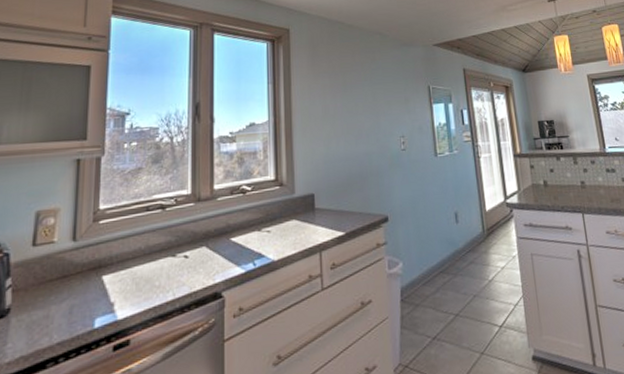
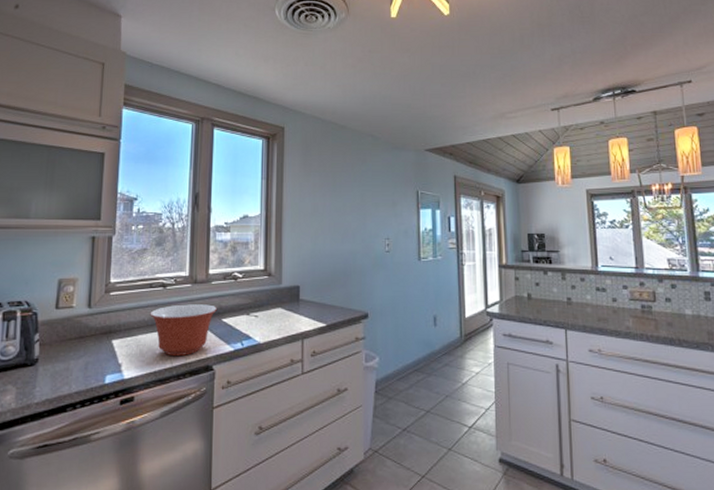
mixing bowl: none [147,223,224,287] -> present [150,304,217,357]

